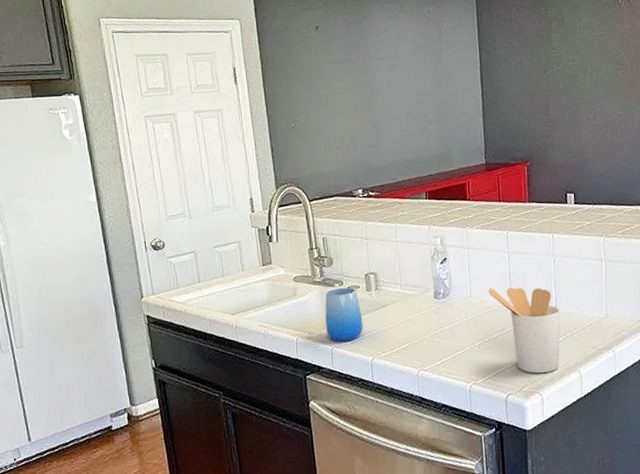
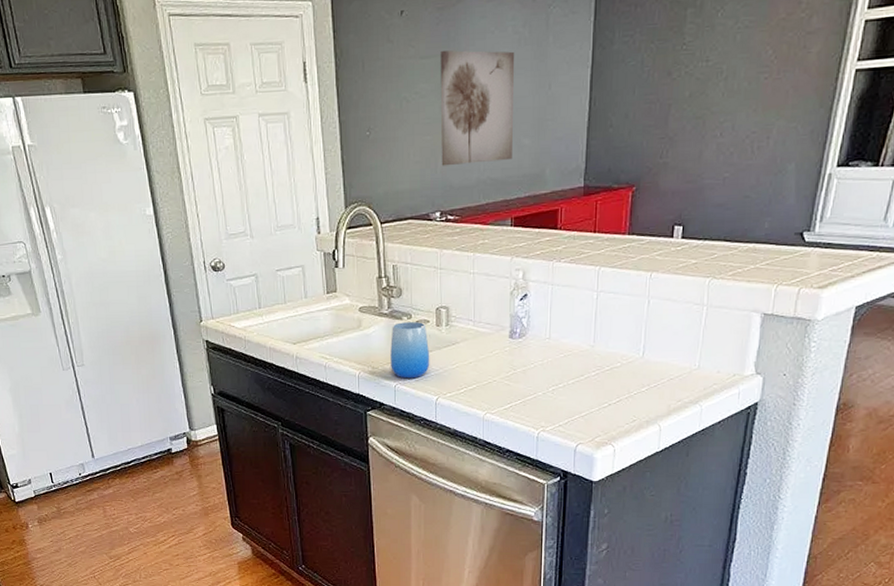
wall art: none [352,56,421,150] -> present [440,50,514,166]
utensil holder: present [488,287,560,374] -> none [569,329,647,425]

